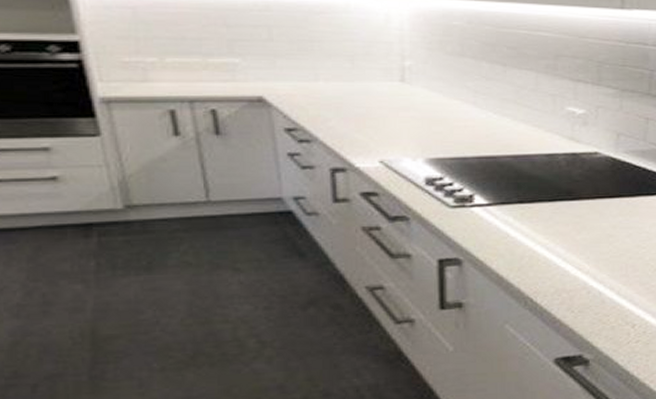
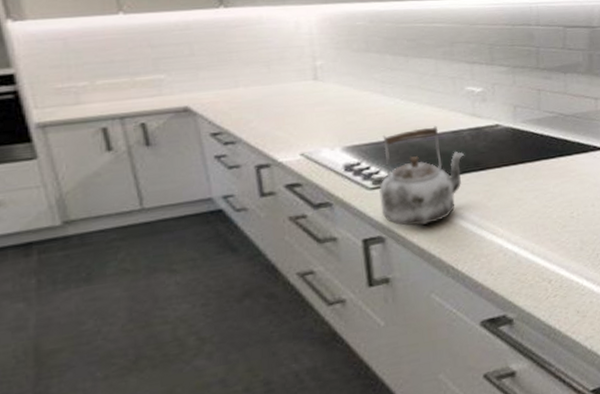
kettle: none [461,146,557,251] -> present [379,125,465,226]

